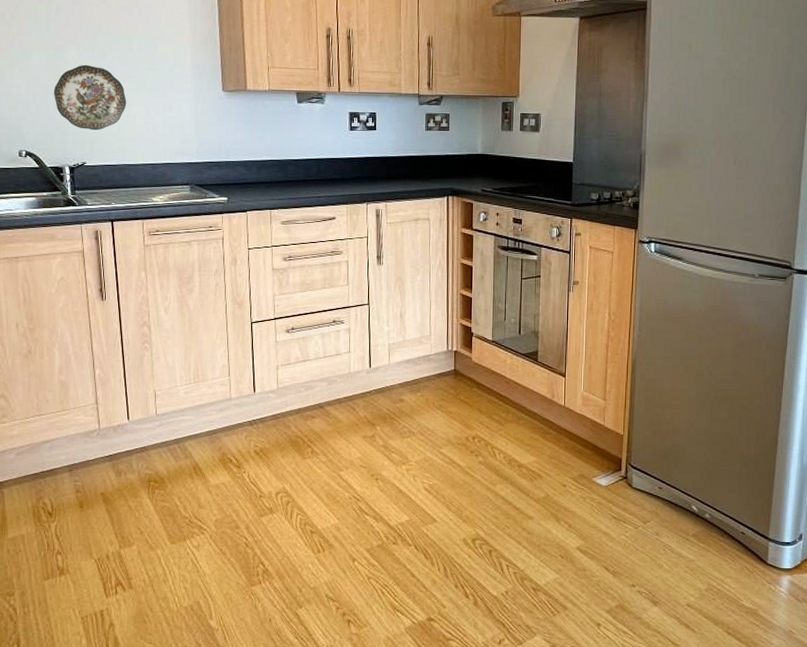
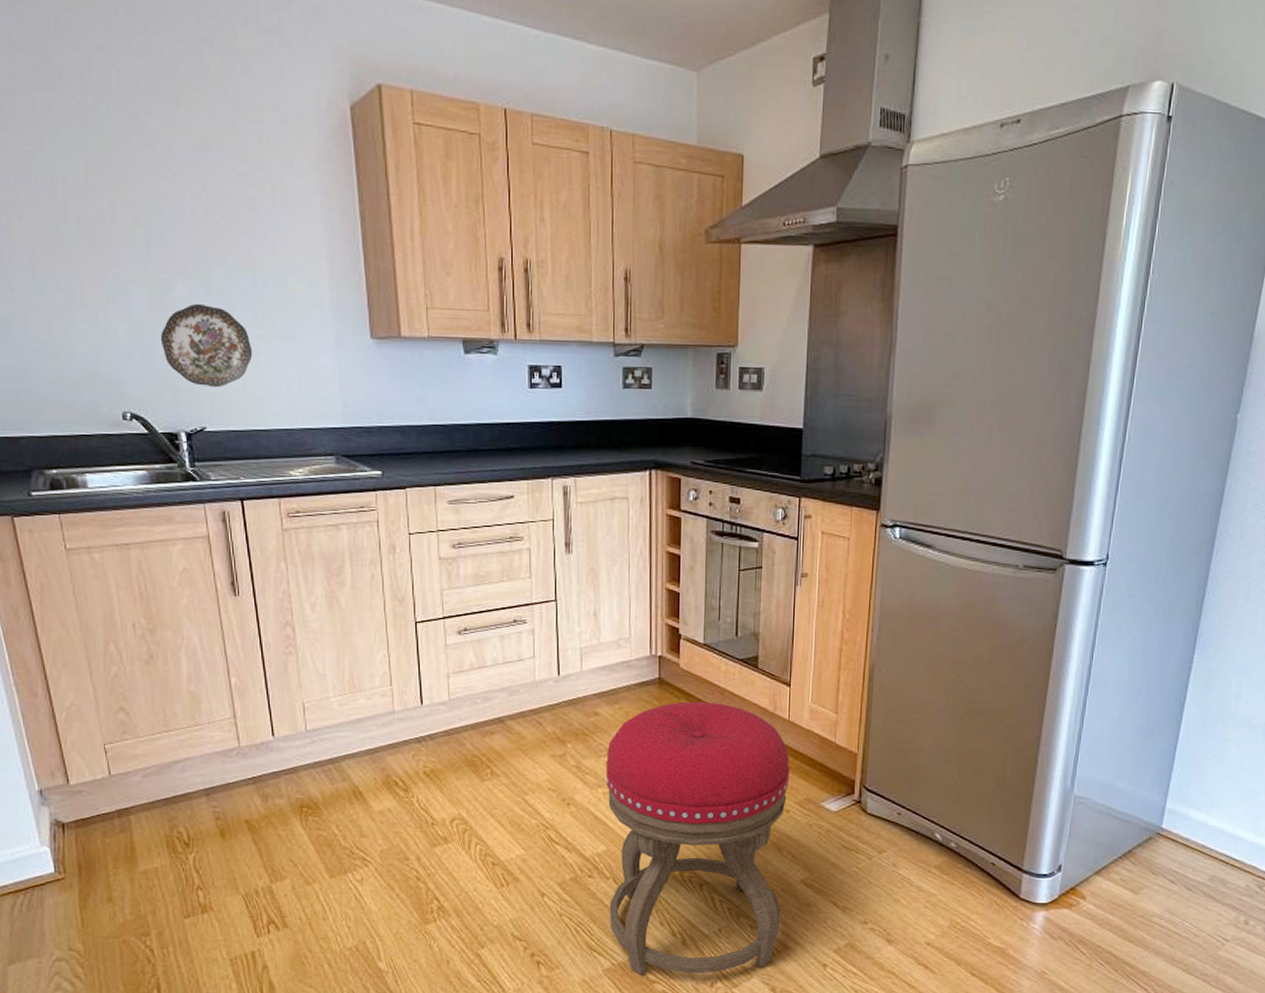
stool: none [409,390,566,634] -> present [606,701,790,976]

